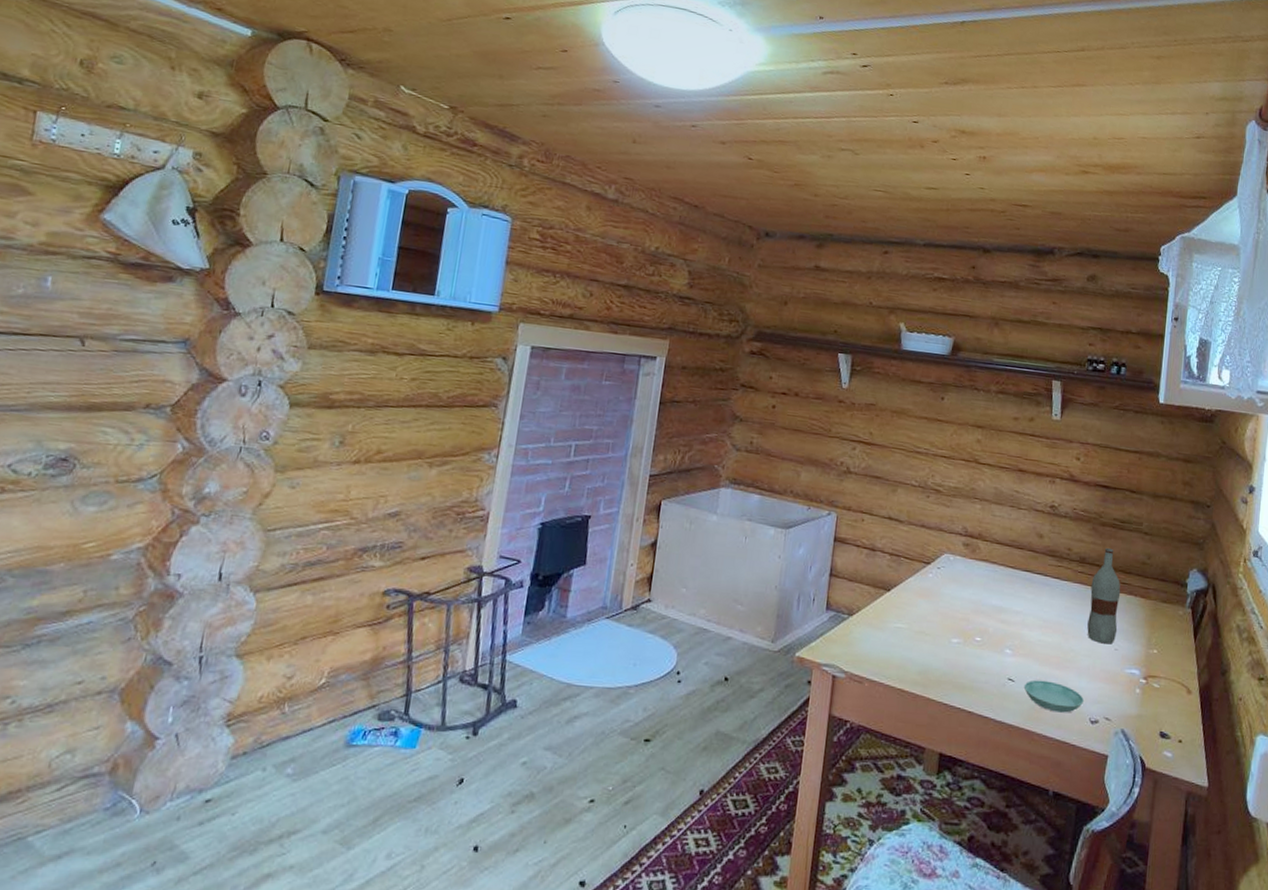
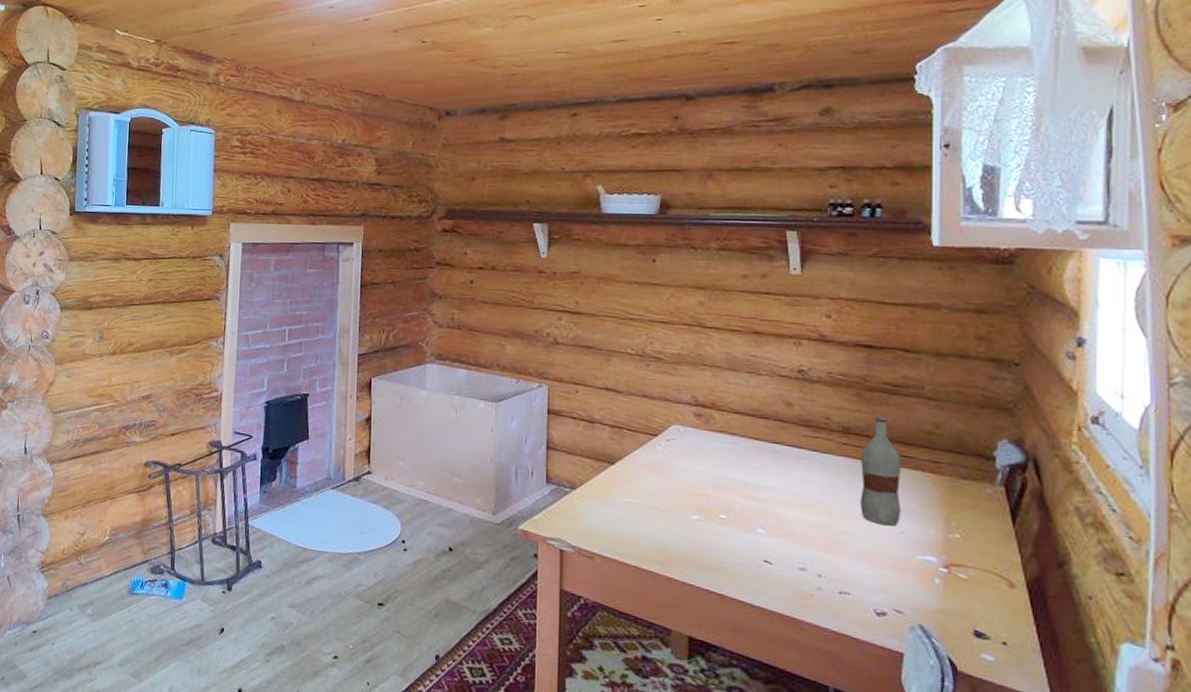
saucer: present [1023,680,1085,713] -> none [784,563,865,602]

